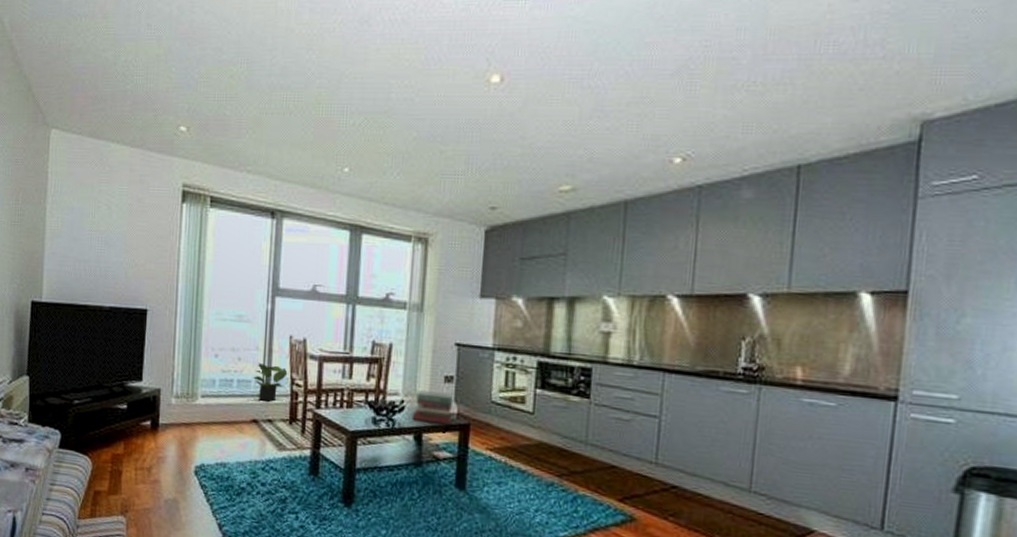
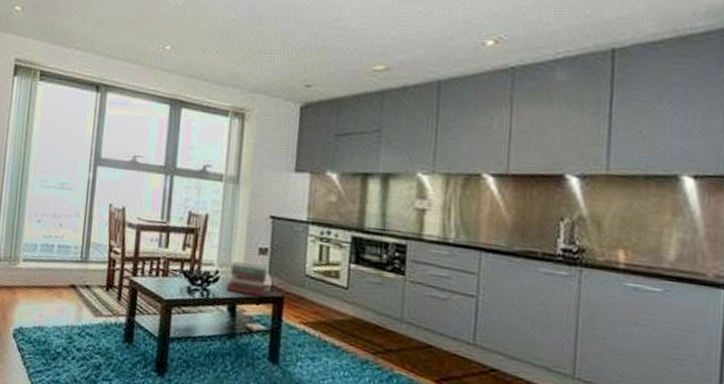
potted plant: present [252,362,288,403] -> none [72,229,106,269]

